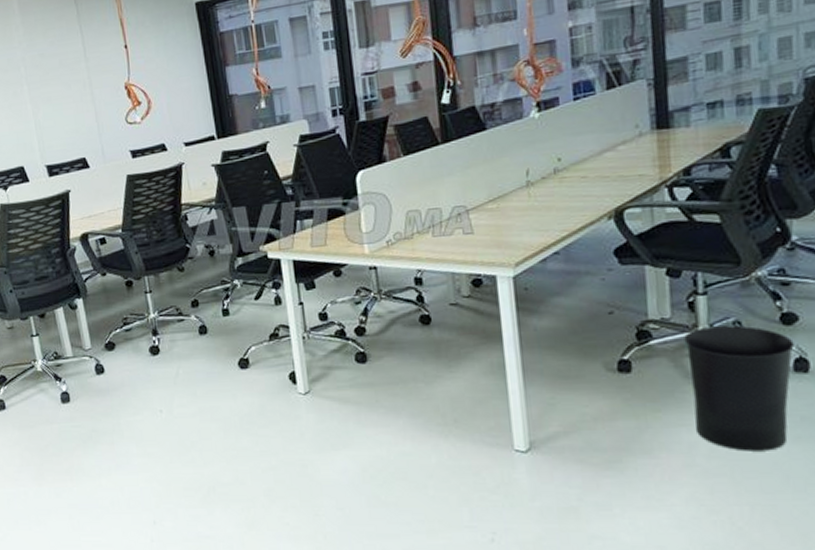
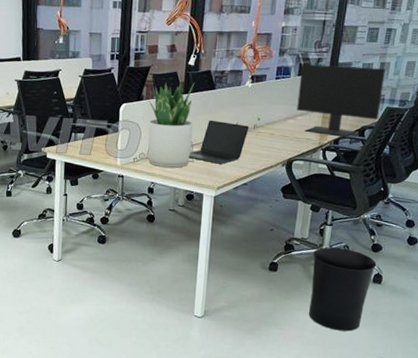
planter: none [394,125,467,248] -> present [147,79,195,168]
laptop: none [465,171,547,231] -> present [189,120,249,164]
computer monitor: none [609,55,749,166] -> present [297,64,386,138]

